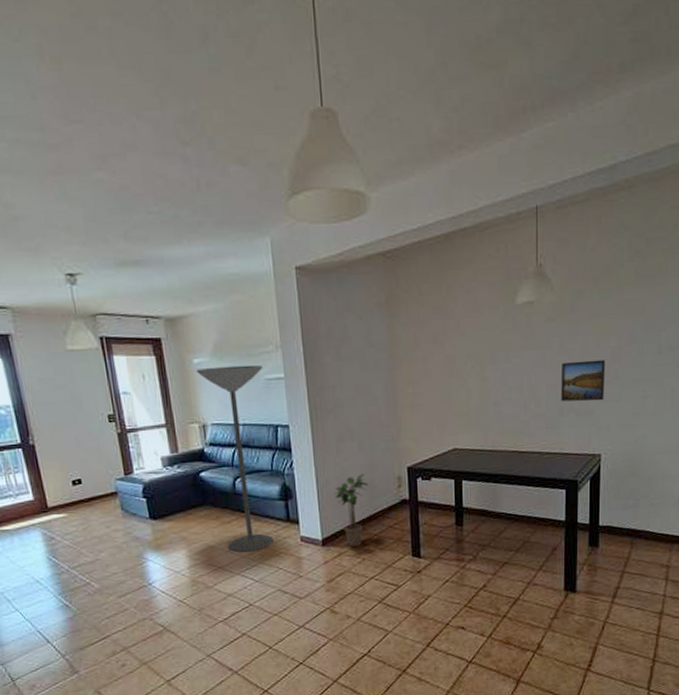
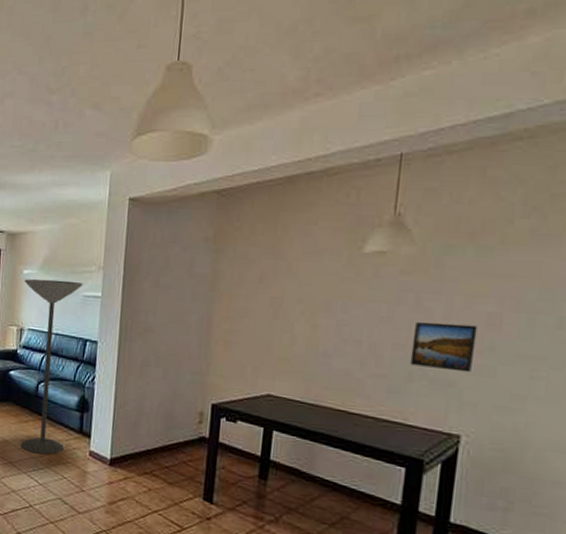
potted plant: present [333,473,369,547] -> none [129,401,168,475]

